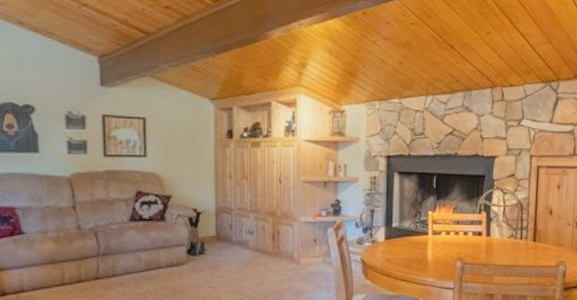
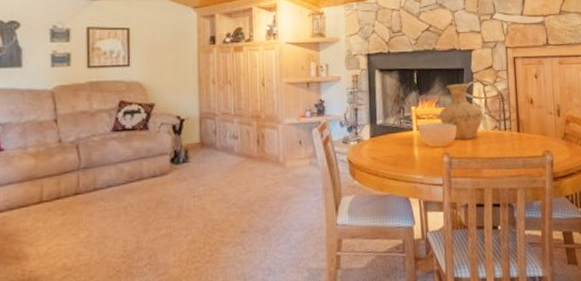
bowl: none [433,228,472,253] -> present [417,122,457,148]
vase: none [456,190,500,247] -> present [439,83,483,141]

